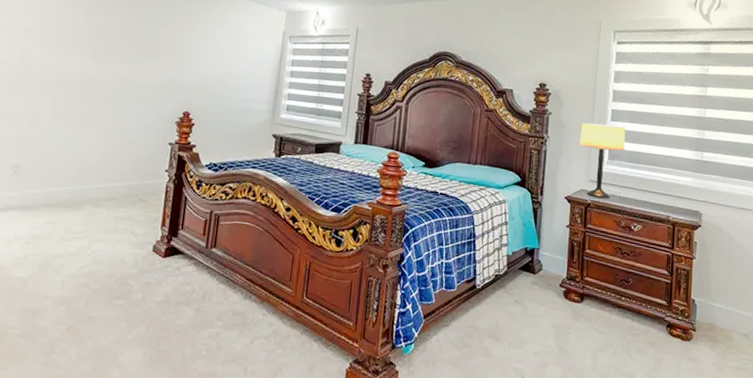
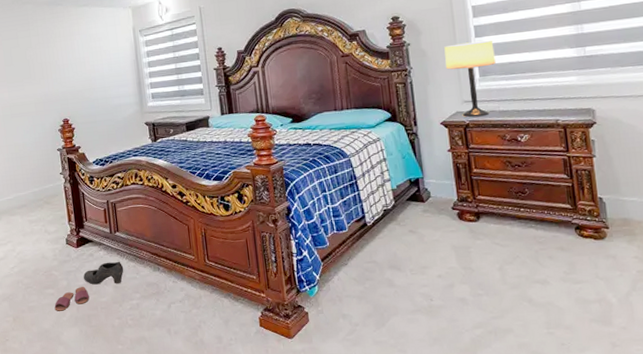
slippers: none [120,303,165,328] -> present [54,287,90,311]
shoe: none [163,279,212,307] -> present [83,261,124,285]

